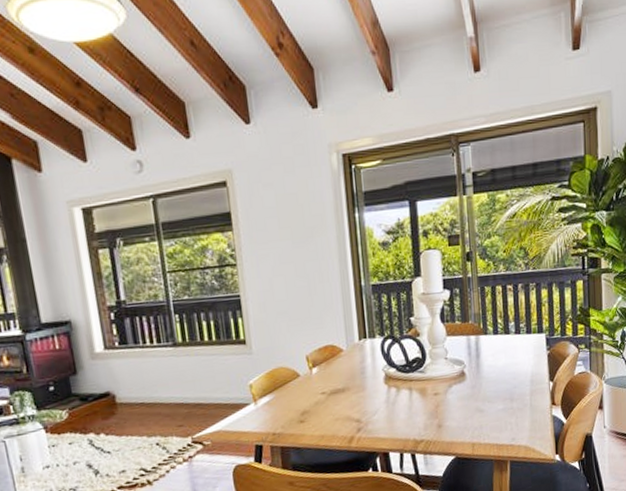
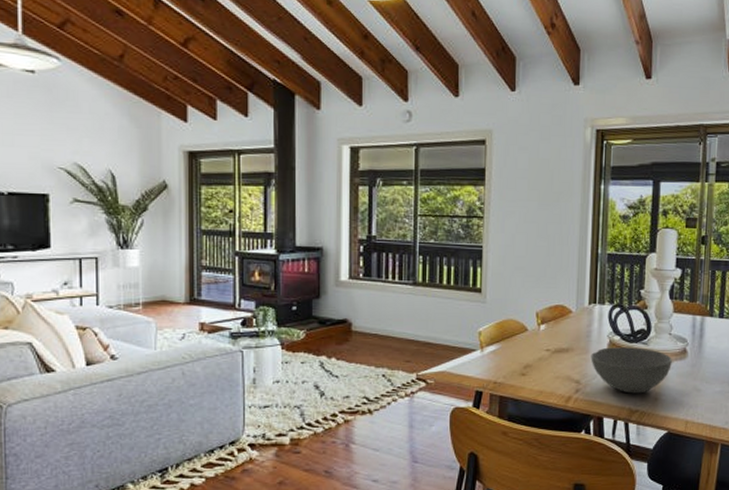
bowl: none [368,376,452,425] -> present [590,347,672,394]

